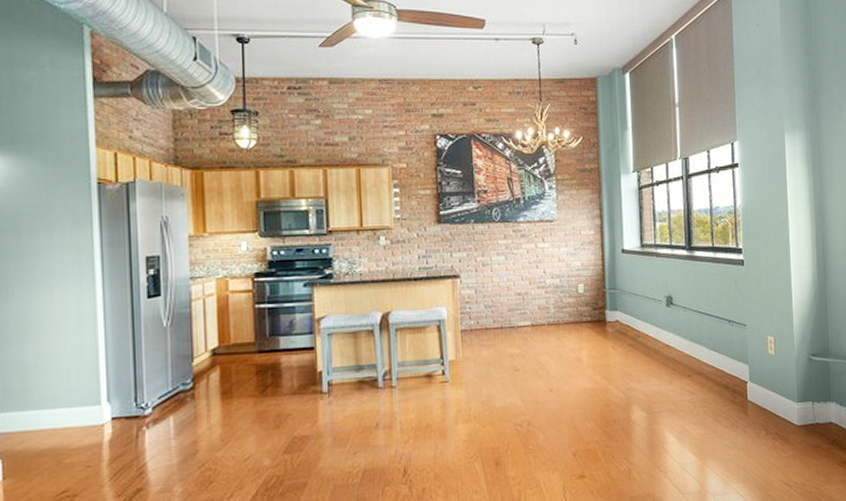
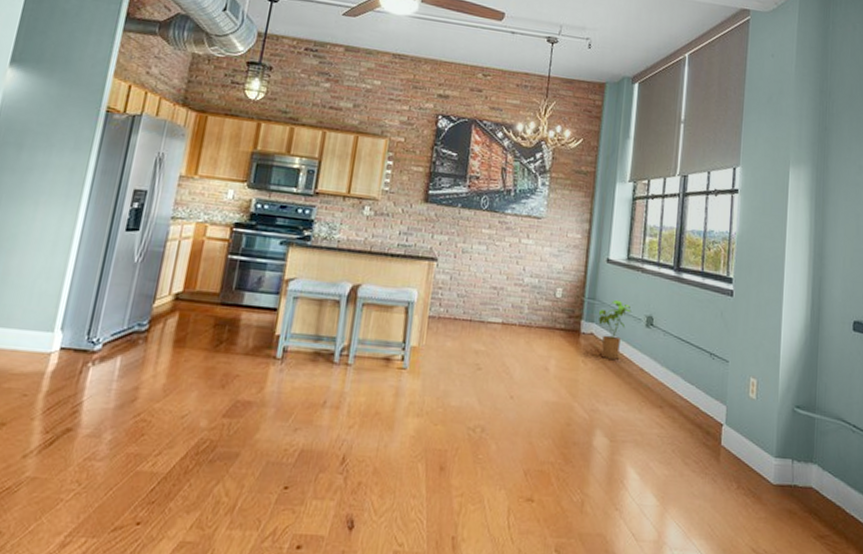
house plant: none [620,286,651,341] -> present [598,299,631,360]

